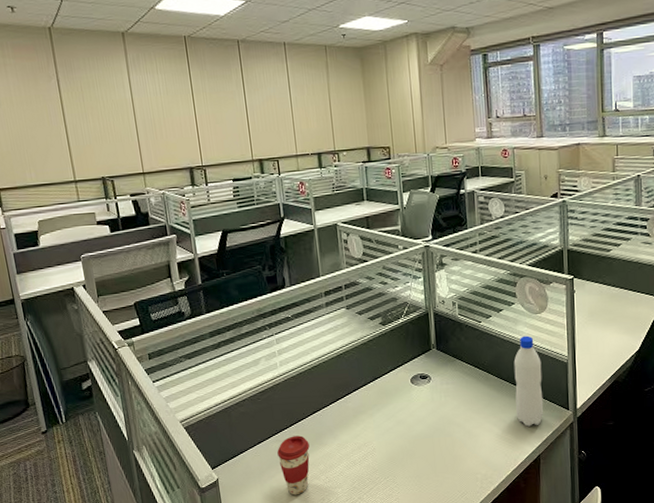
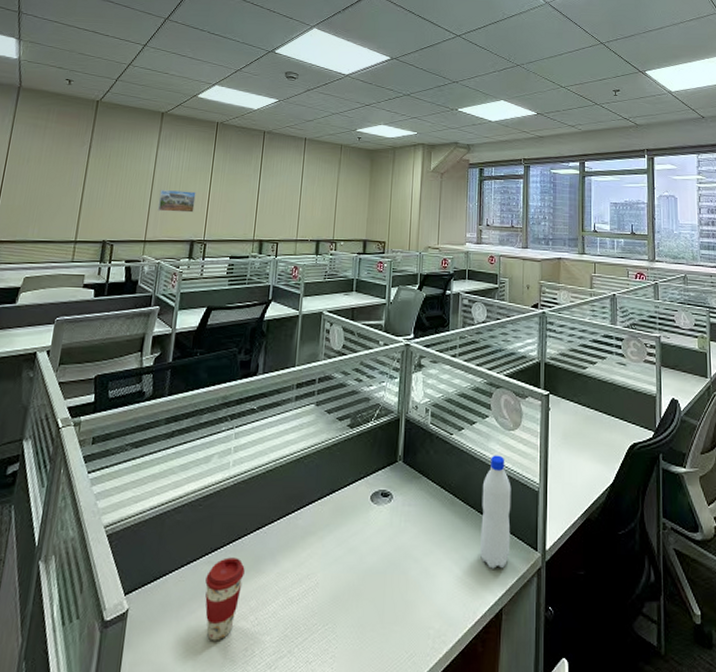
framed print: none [144,116,185,142] -> present [157,189,196,213]

